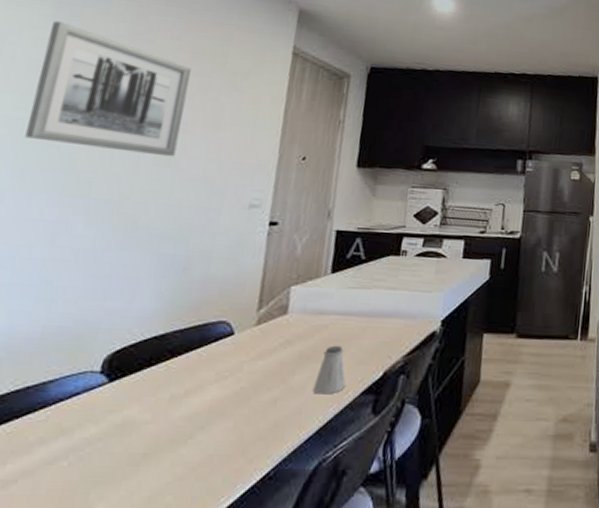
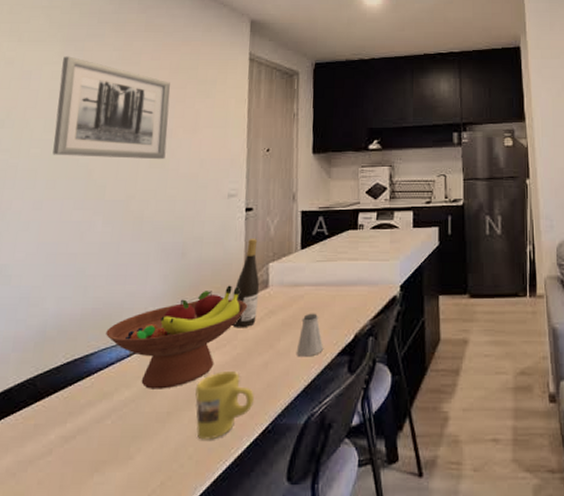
fruit bowl: none [72,308,260,426] -> present [106,285,248,389]
mug: none [179,408,256,487] -> present [195,372,254,440]
wine bottle: none [237,256,280,359] -> present [232,238,260,328]

